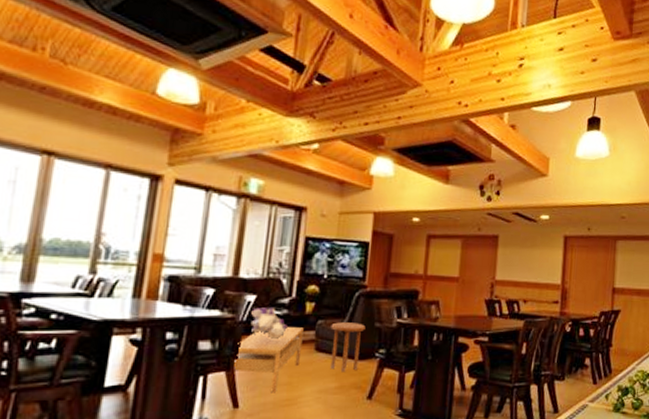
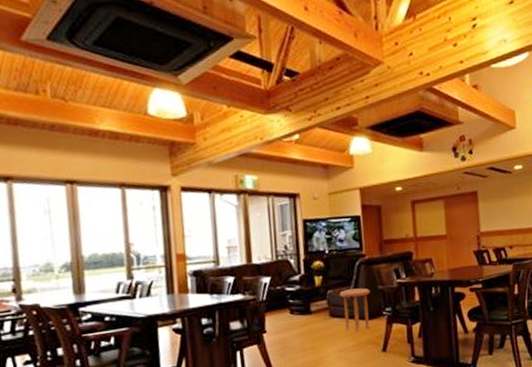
coffee table: present [233,326,304,393] -> none [263,299,319,358]
bouquet: present [250,307,287,340] -> none [269,285,302,313]

